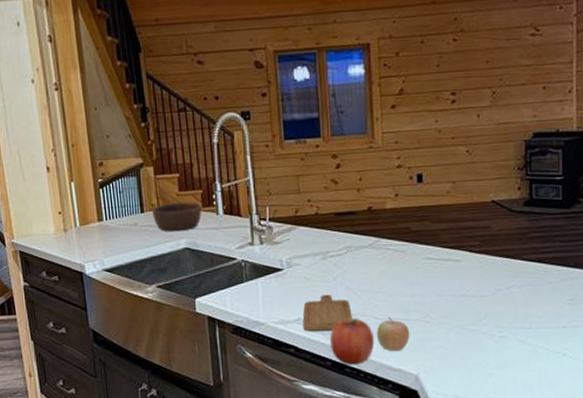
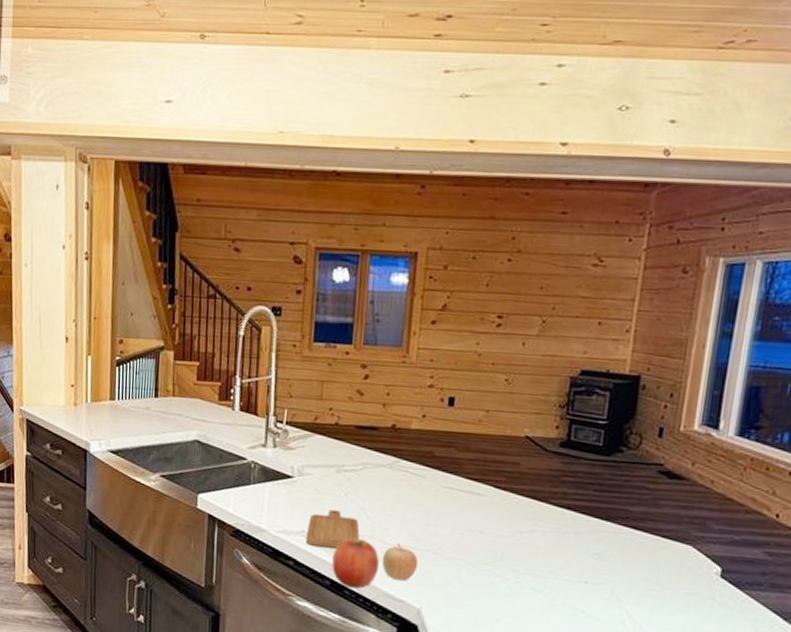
wooden bowl: present [152,202,202,231] -> none [166,391,219,422]

